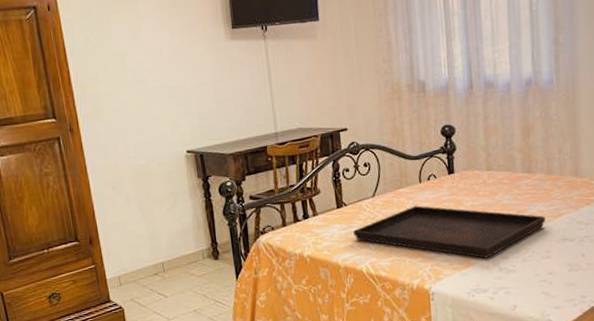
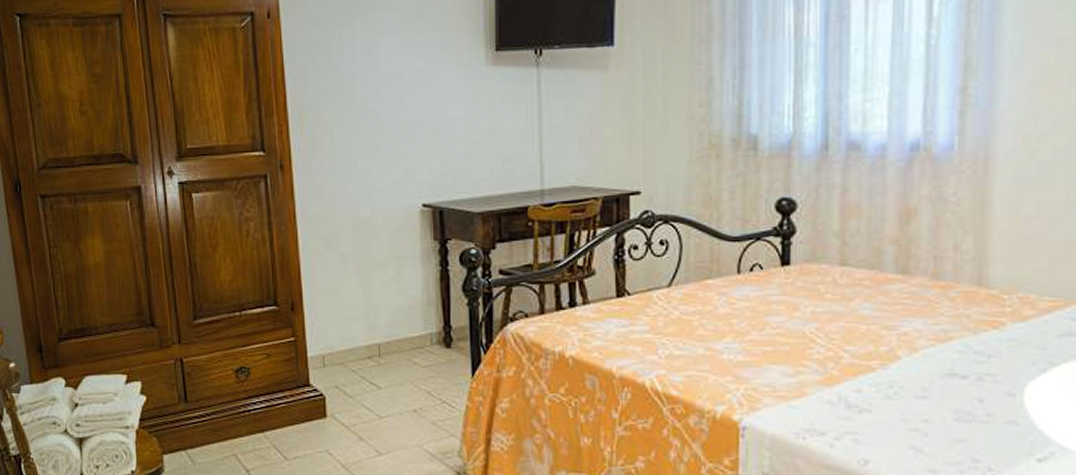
serving tray: present [353,205,545,258] -> none [637,304,924,388]

